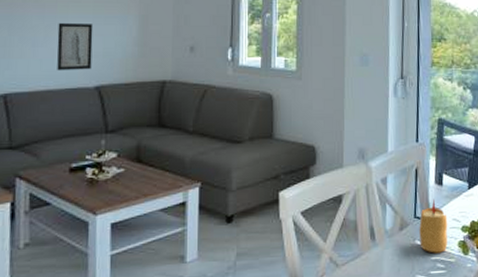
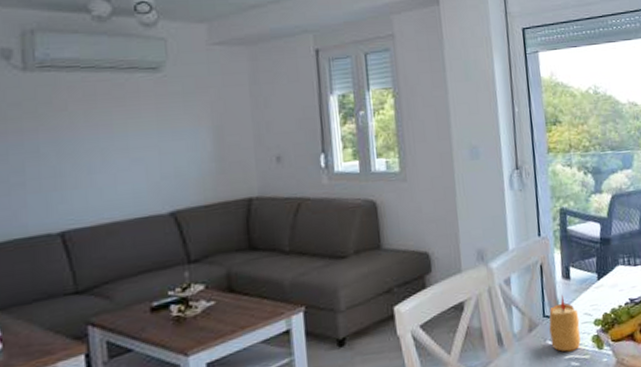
wall art: present [57,22,94,71] -> none [116,141,163,200]

